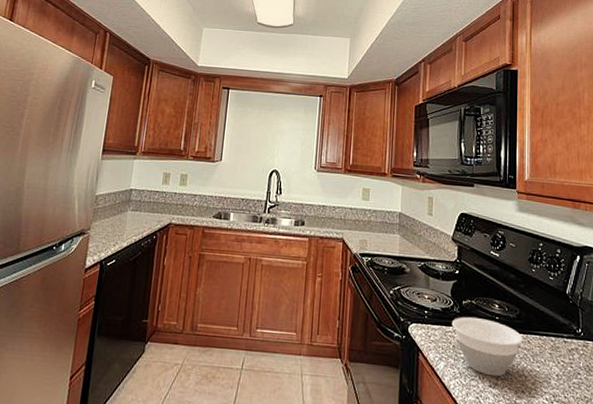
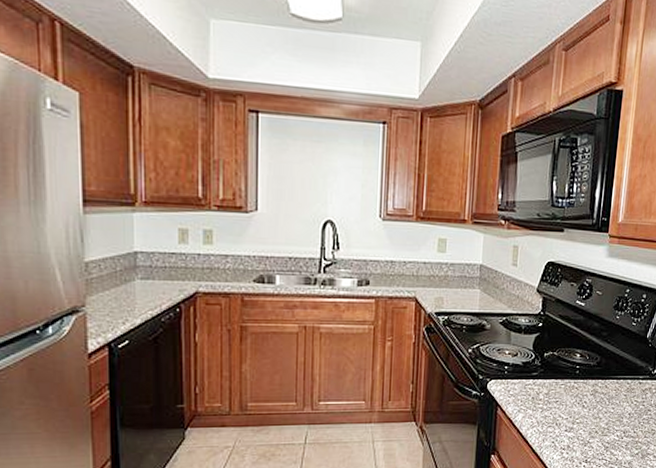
bowl: present [451,316,523,377] -> none [531,368,601,422]

